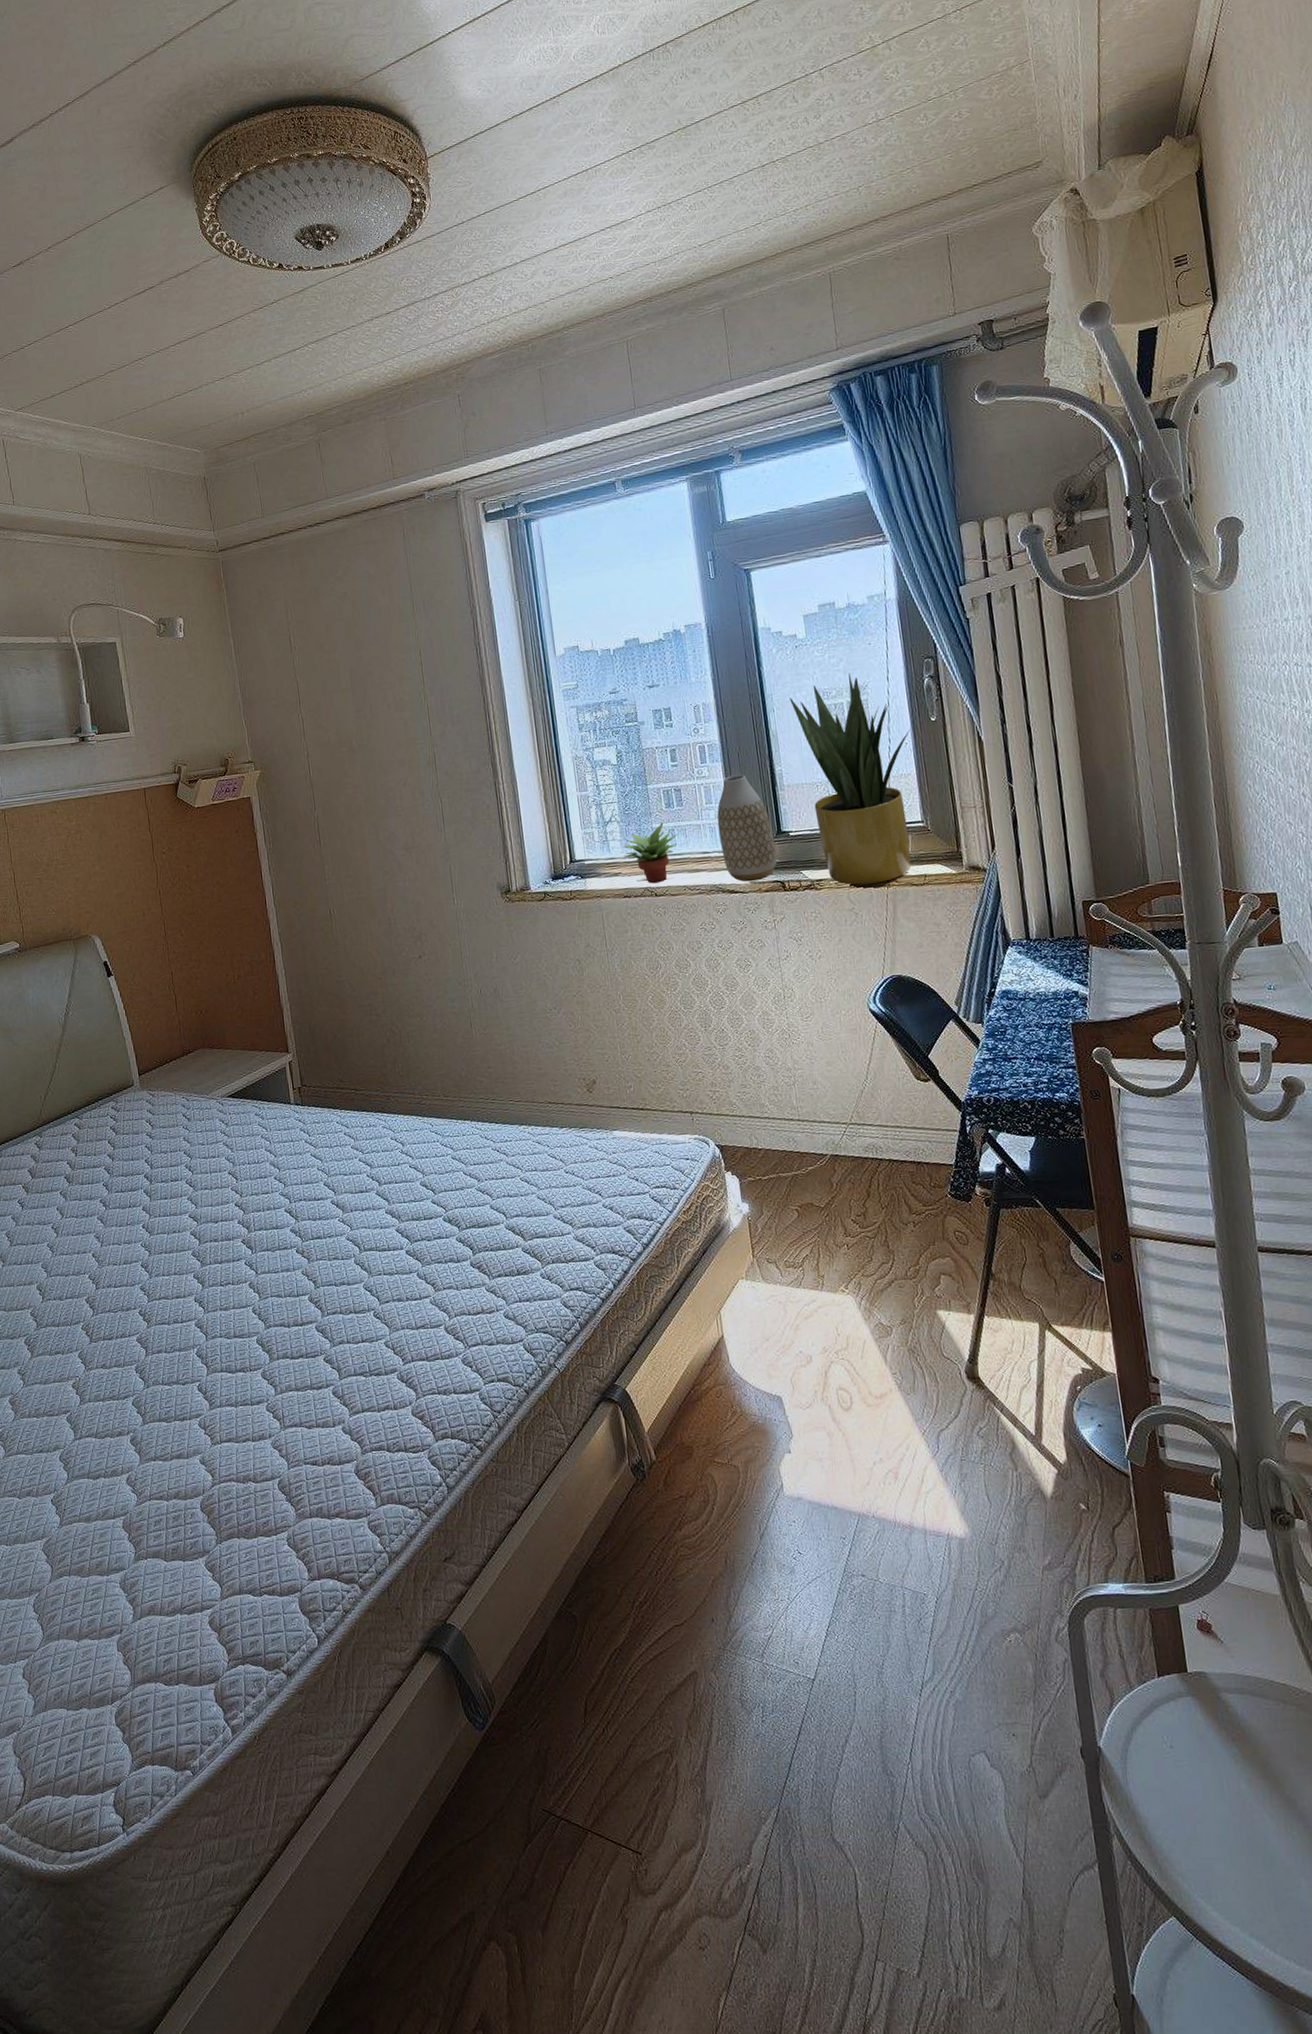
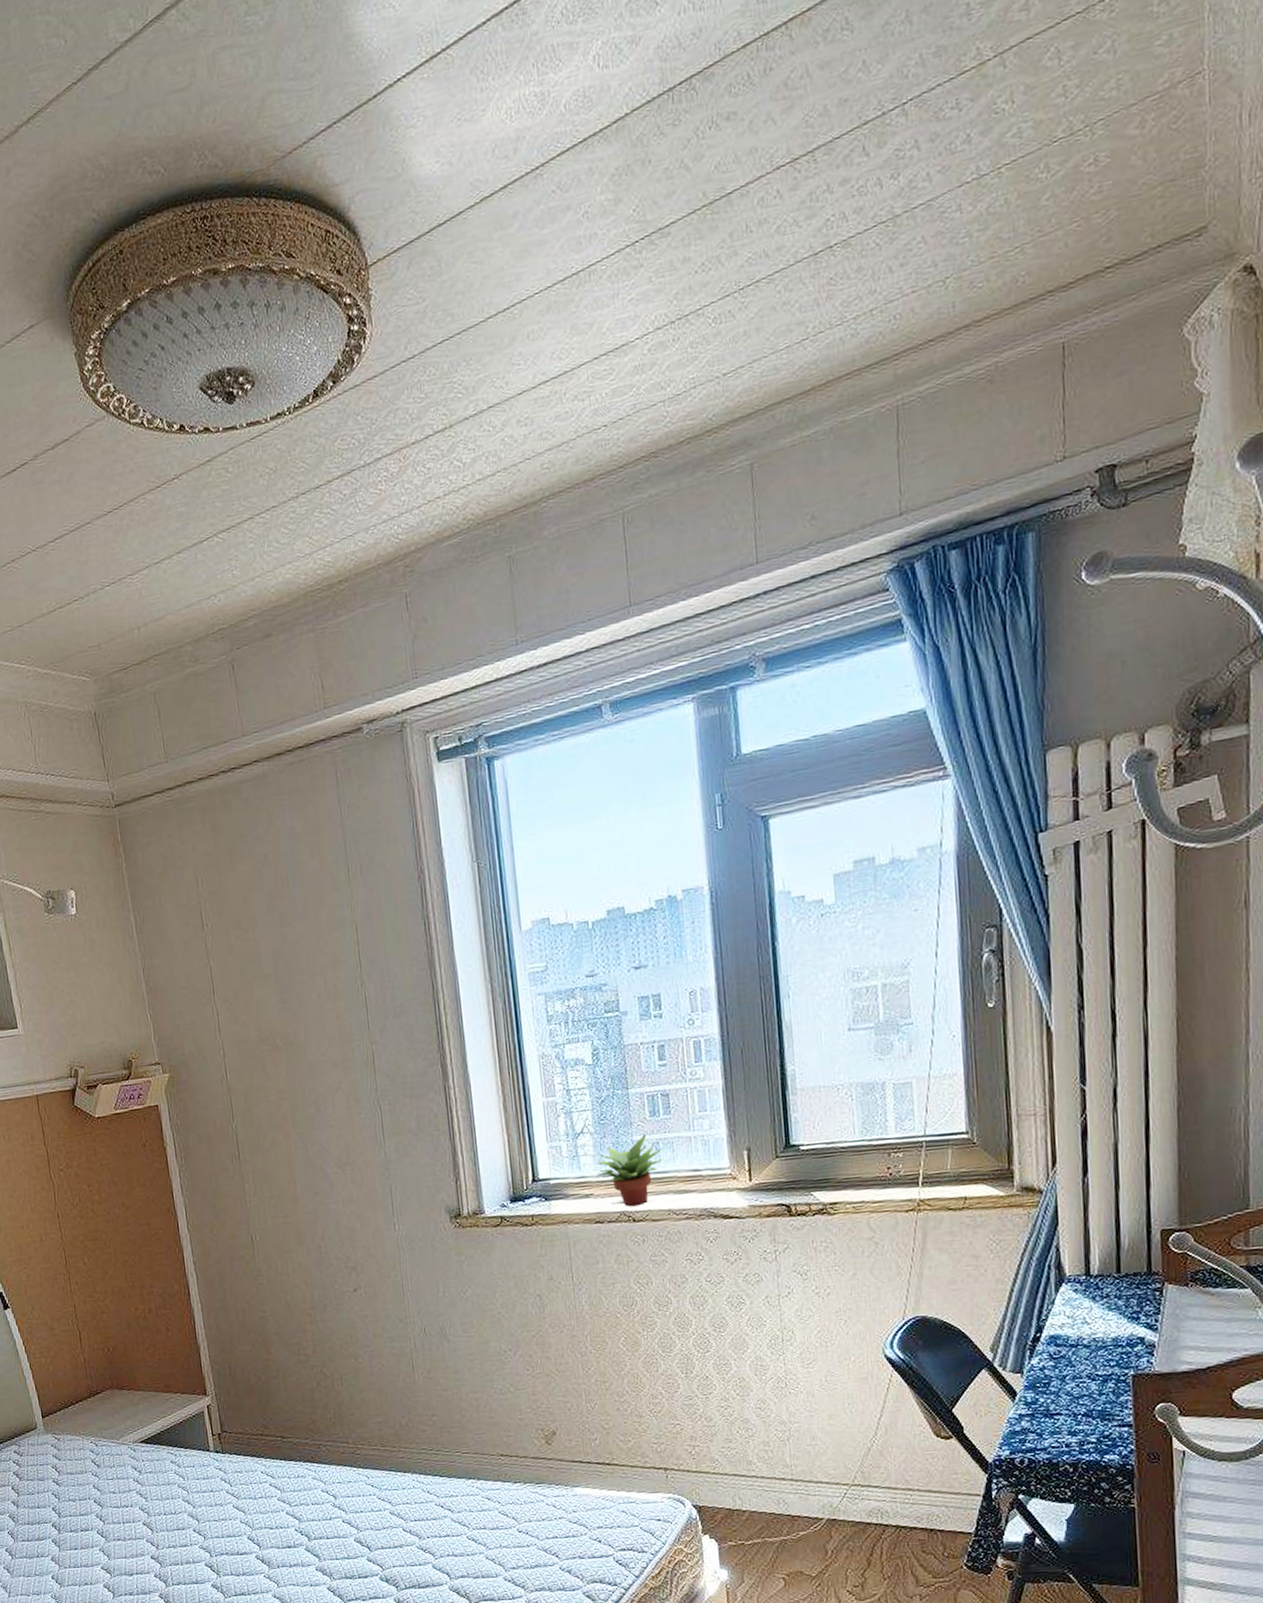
vase: present [717,774,778,882] -> none [712,1075,783,1206]
planter: present [789,673,912,886] -> none [810,947,960,1210]

